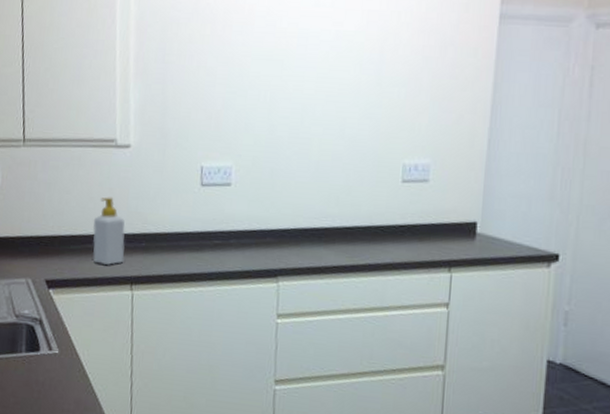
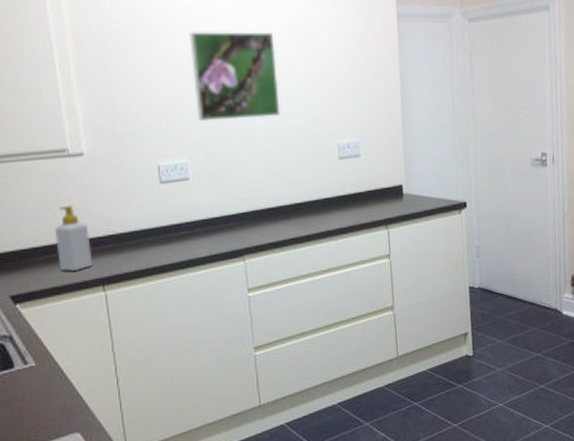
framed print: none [249,25,346,126] -> present [189,32,281,122]

